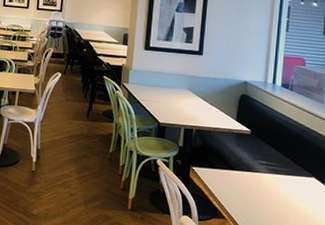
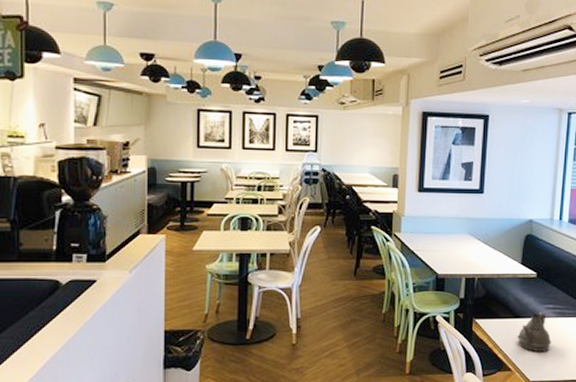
teapot: none [231,166,265,205] -> present [517,311,552,353]

